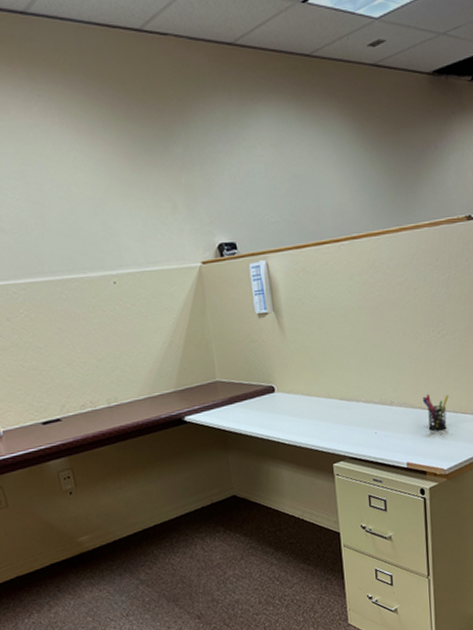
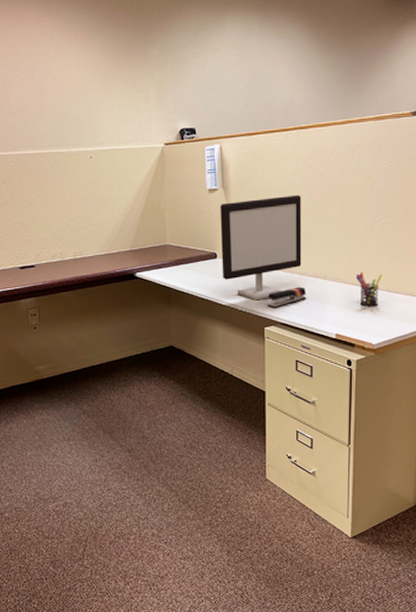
computer monitor: none [272,314,366,435] -> present [220,195,302,299]
stapler: none [333,415,375,443] -> present [268,286,307,309]

